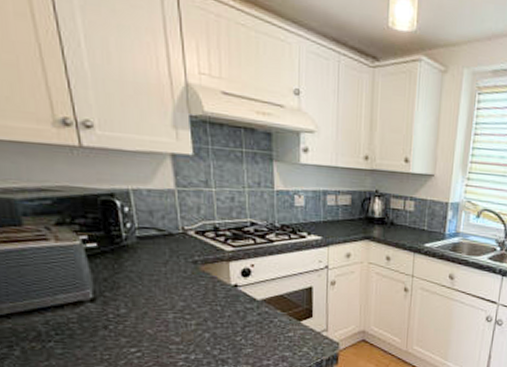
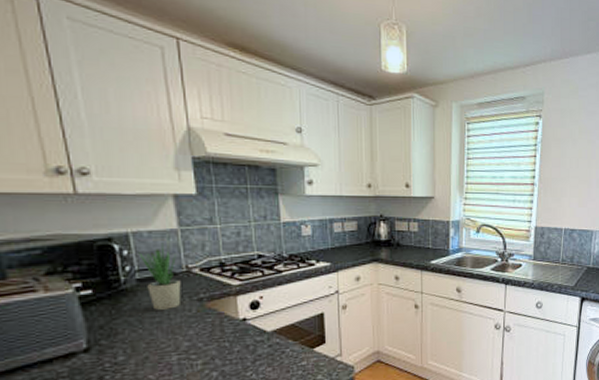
potted plant: none [138,202,178,269] -> present [138,242,181,310]

